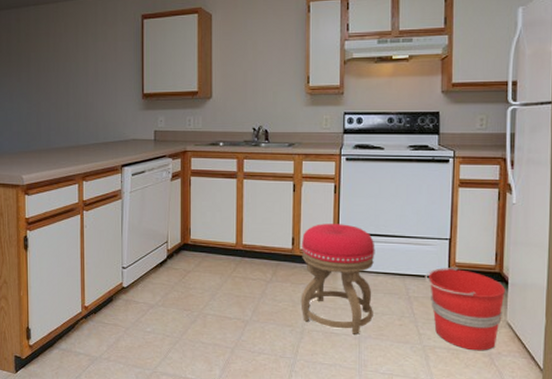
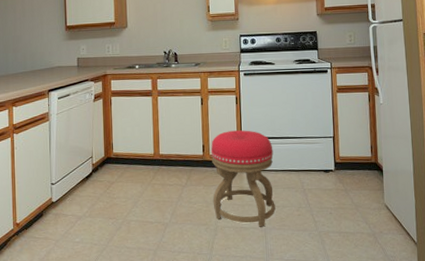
bucket: present [425,267,505,351] -> none [315,160,381,232]

